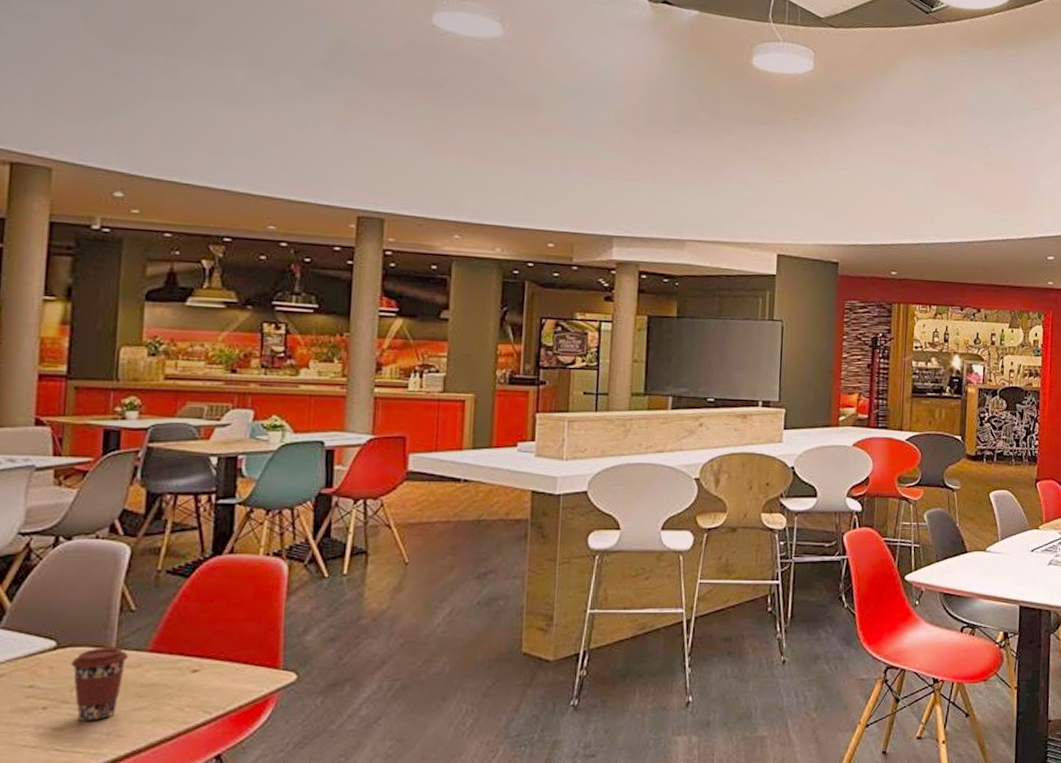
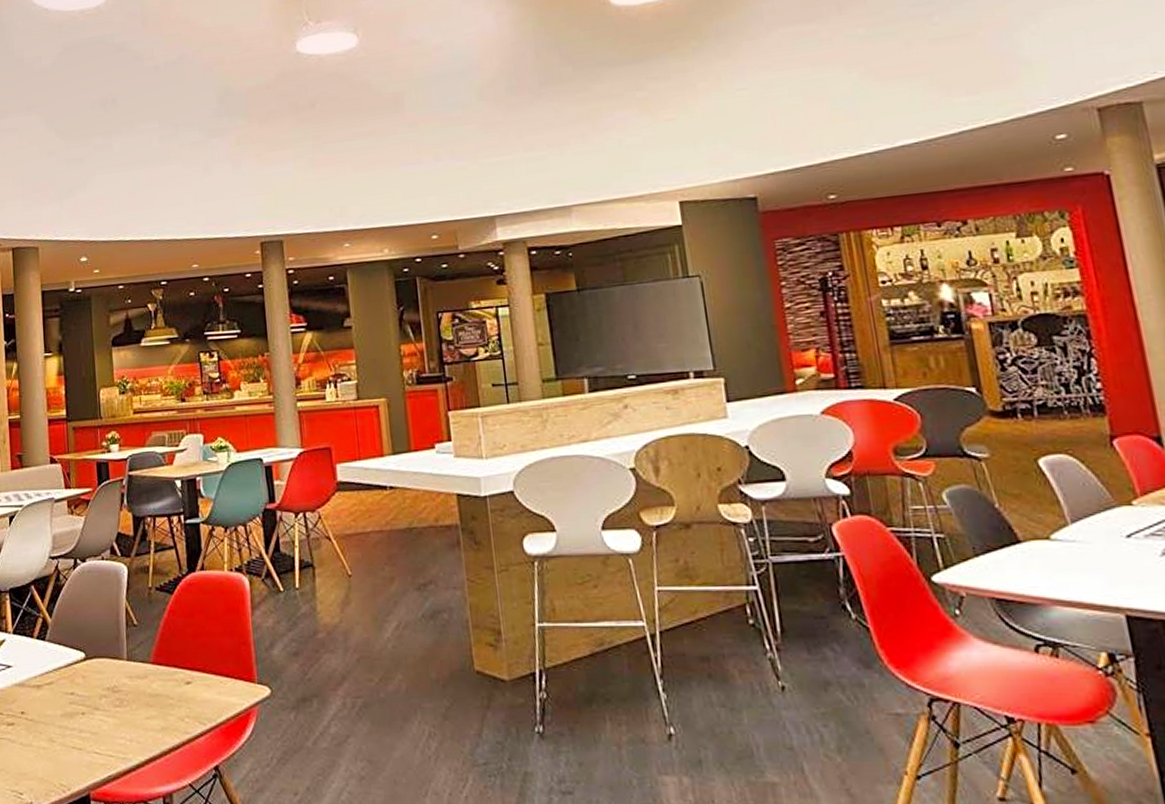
coffee cup: present [70,647,128,722] -> none [97,659,137,728]

